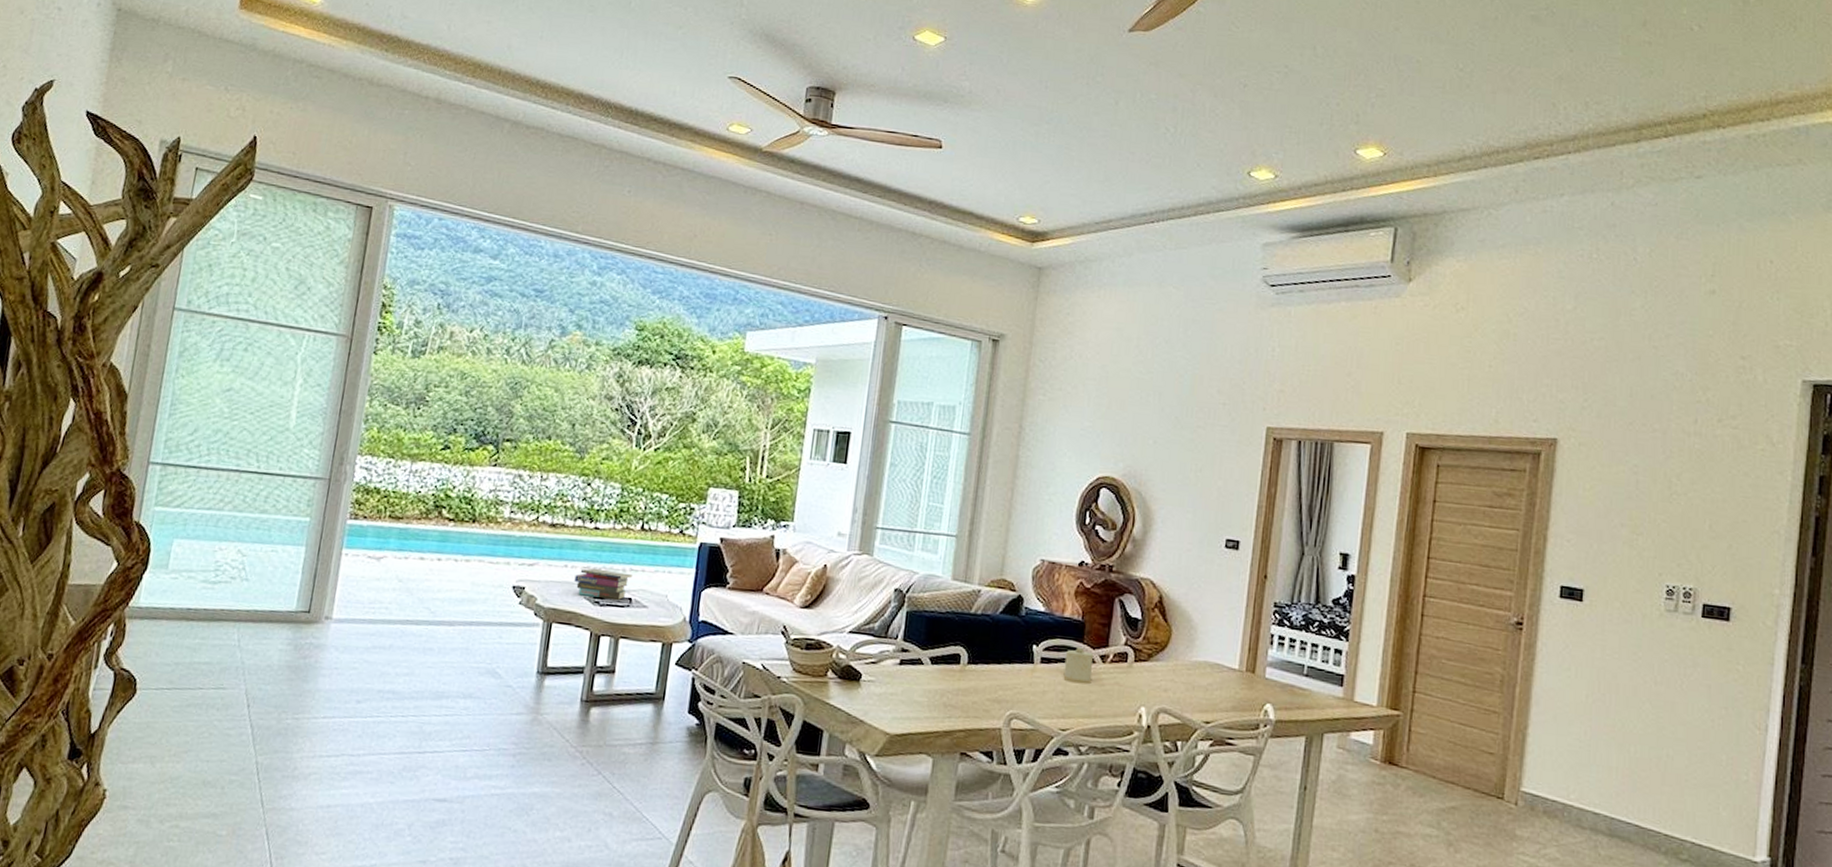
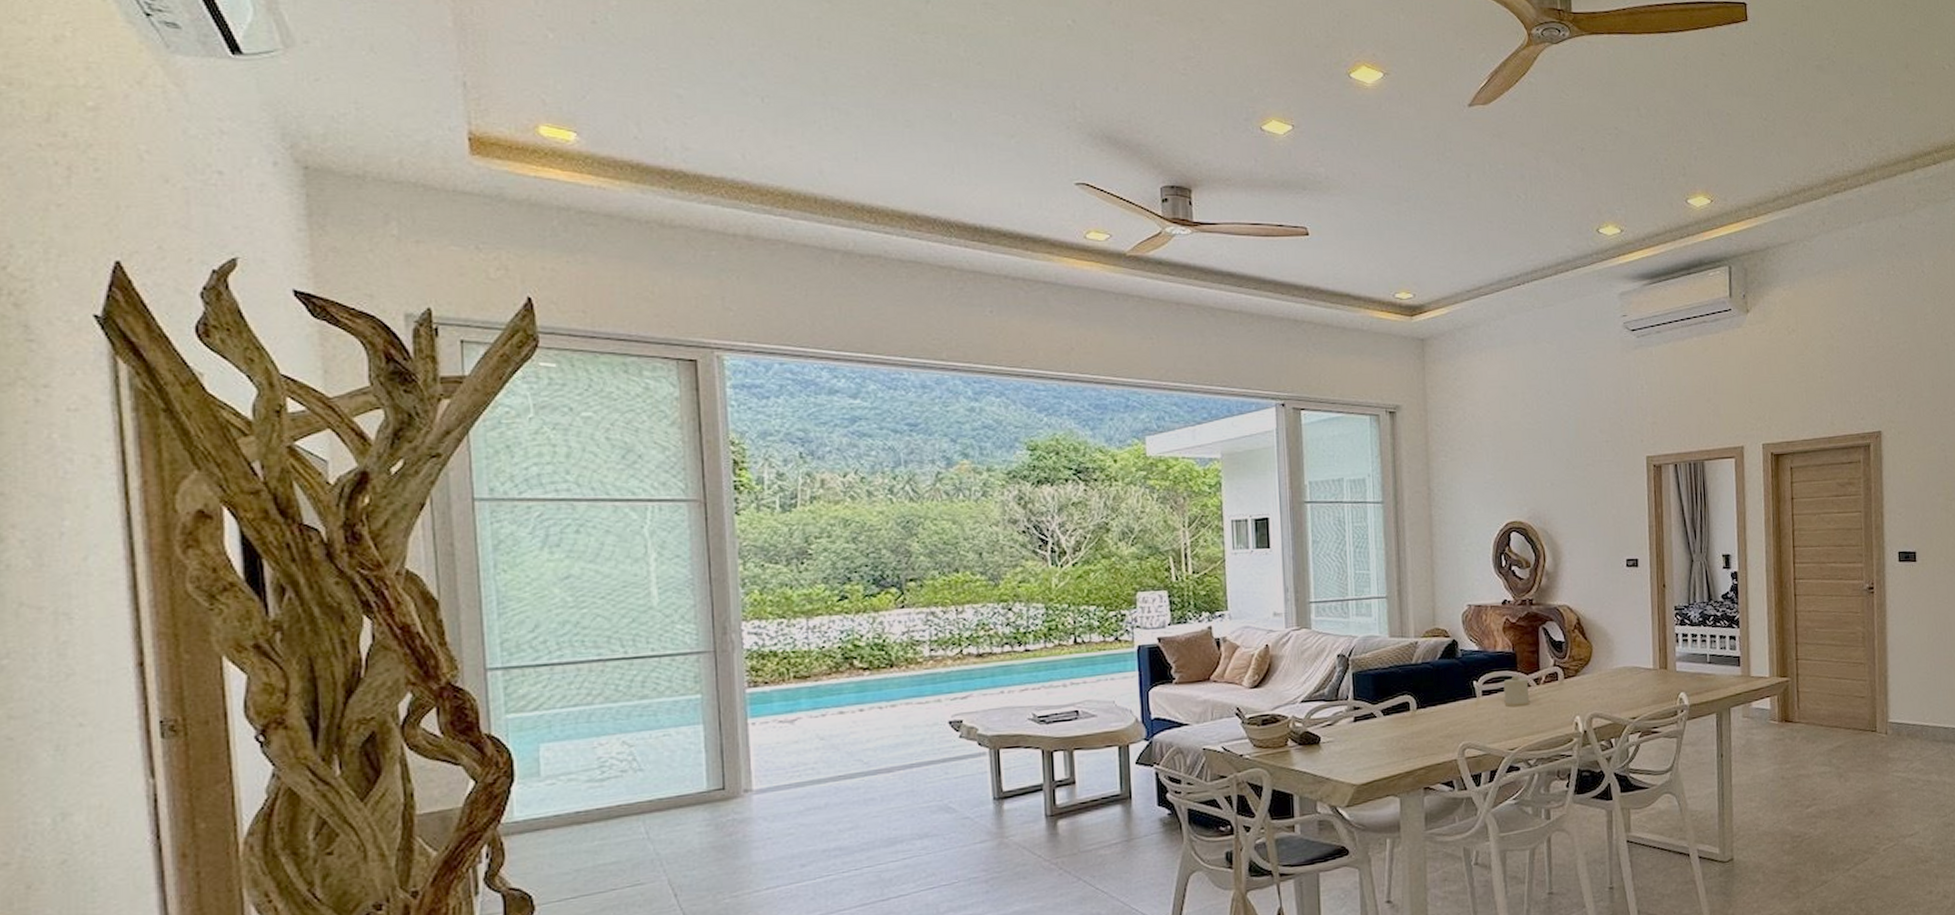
books: present [574,568,632,600] -> none [1014,687,1074,718]

